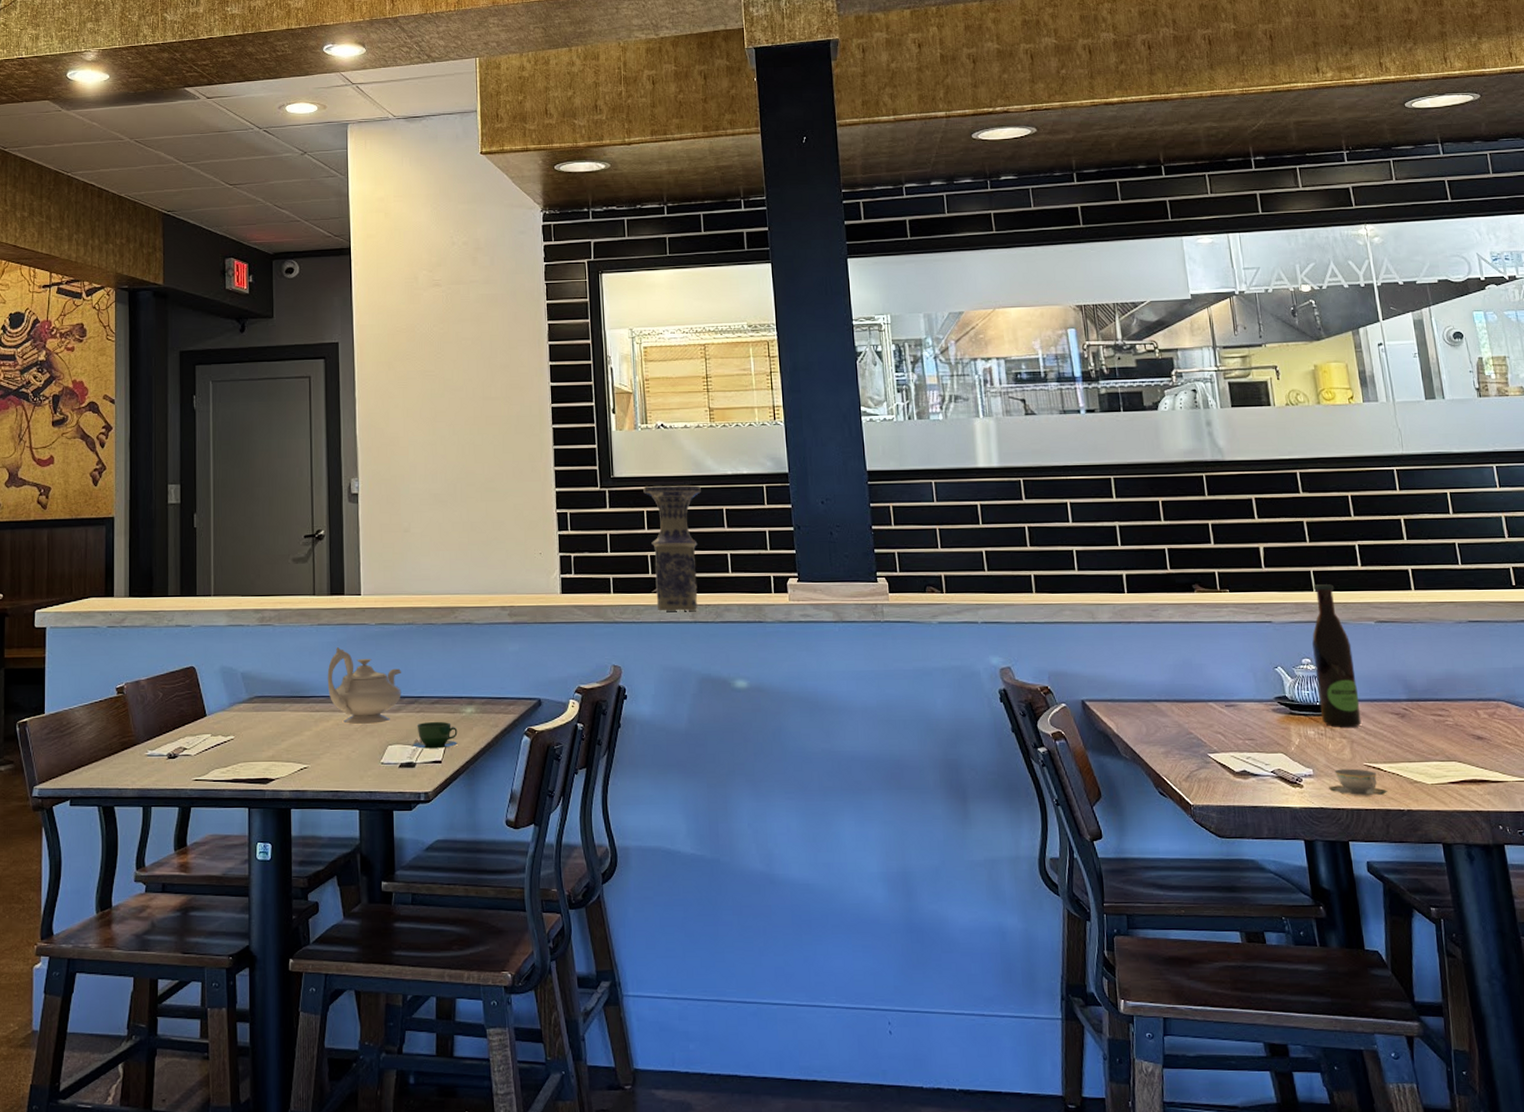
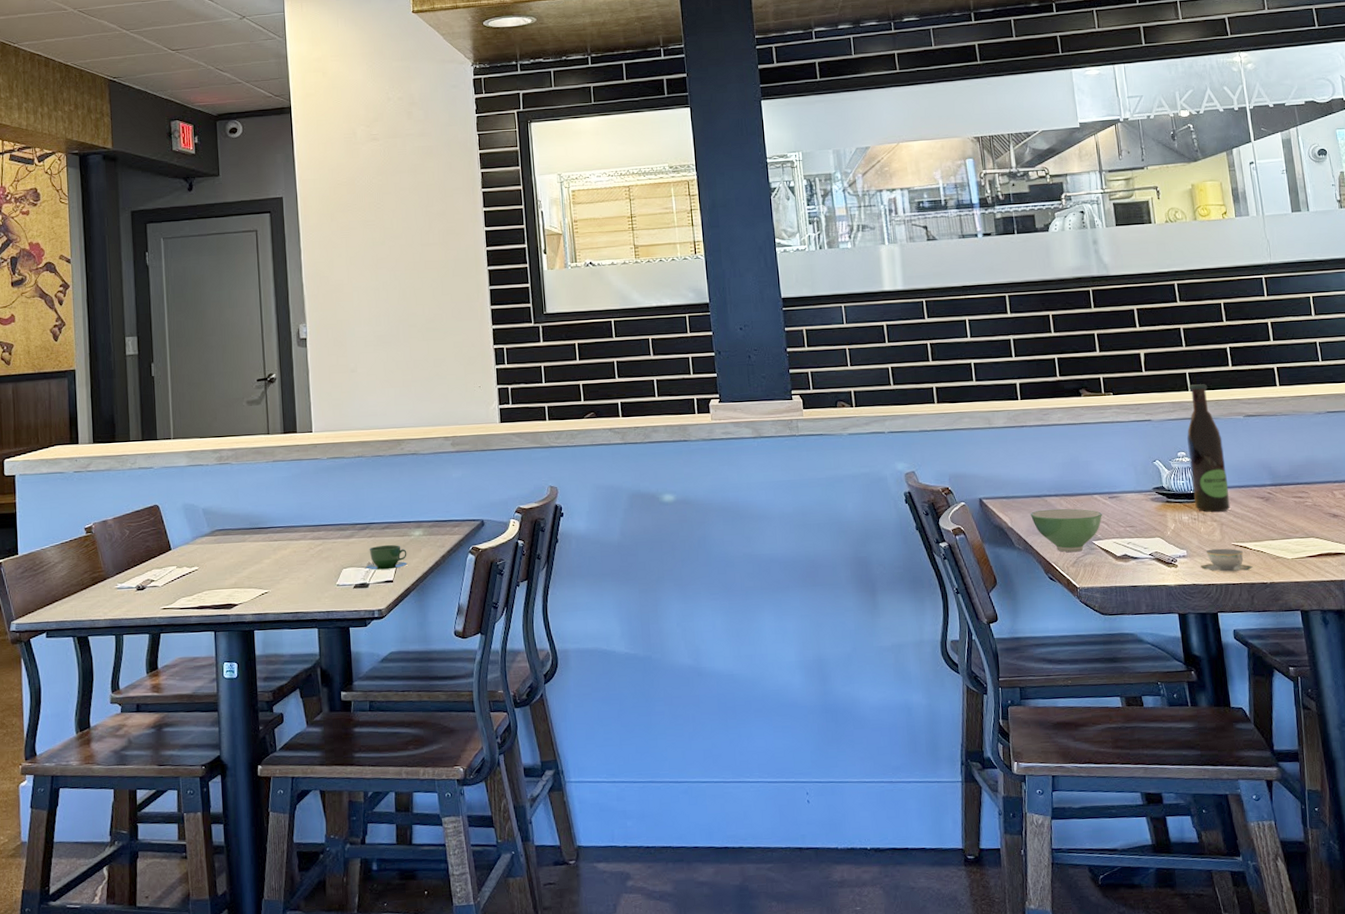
teapot: present [327,647,402,725] -> none [283,481,354,551]
vase: present [643,484,701,611] -> none [574,317,628,435]
bowl: none [1138,715,1219,766] -> present [1030,508,1102,553]

